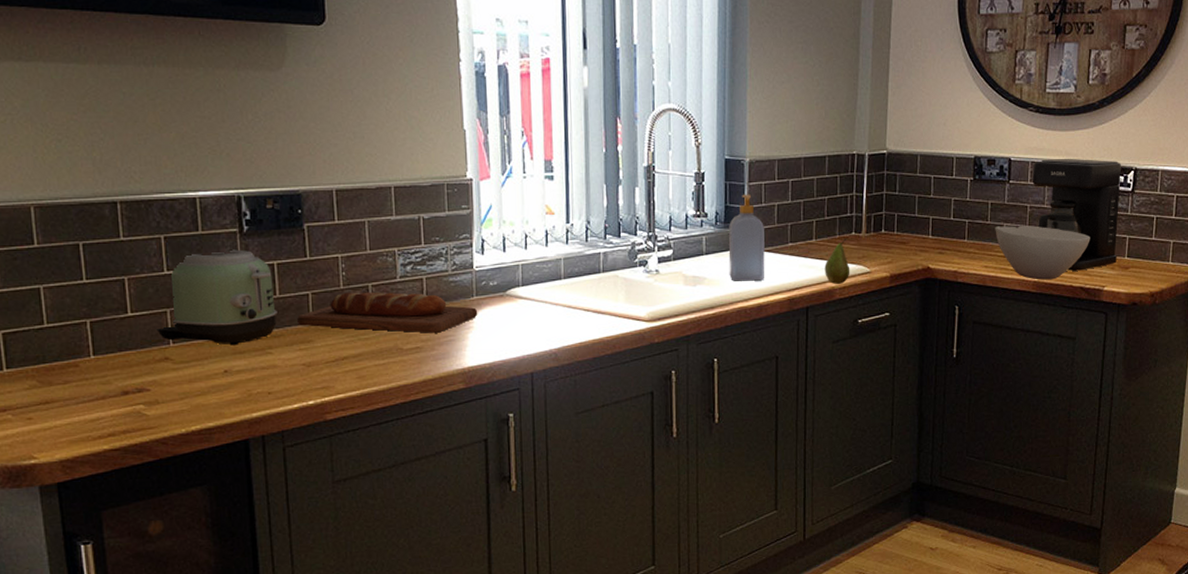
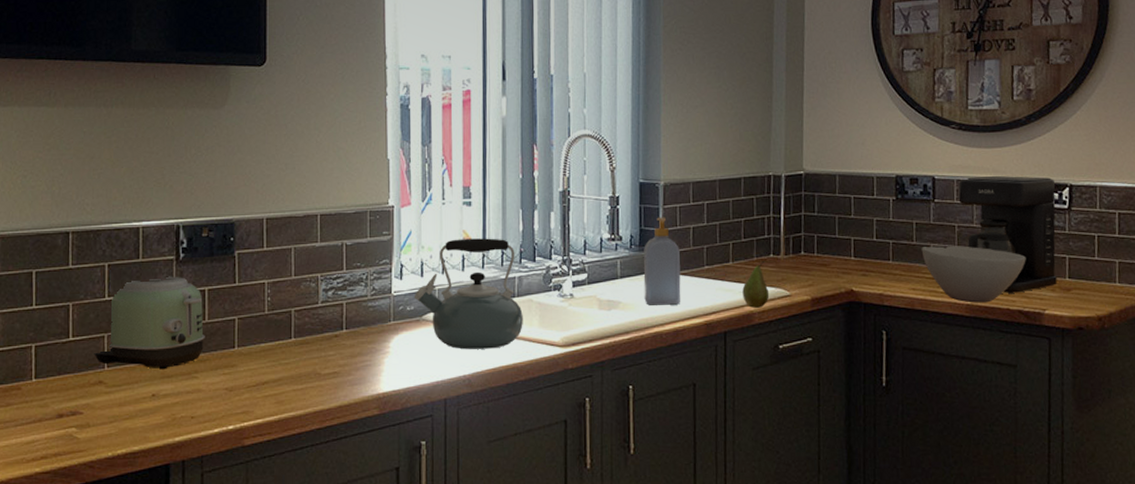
bread loaf: present [297,292,478,333] -> none [223,317,395,358]
kettle: none [496,213,609,324] -> present [413,238,523,350]

